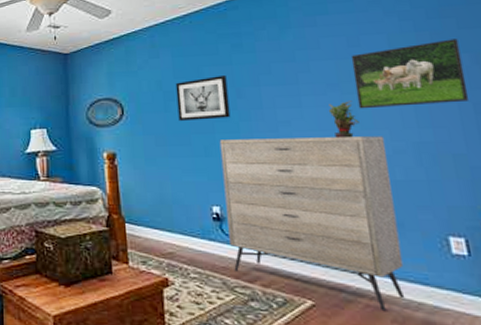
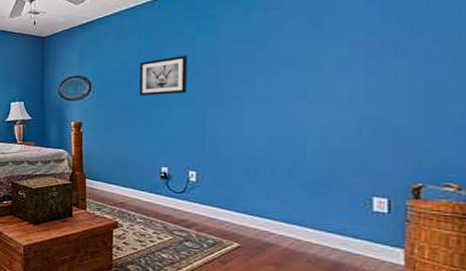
dresser: present [219,136,406,312] -> none [173,110,330,254]
potted plant: present [328,100,359,139] -> none [279,78,307,112]
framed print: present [350,39,470,109] -> none [309,18,424,86]

